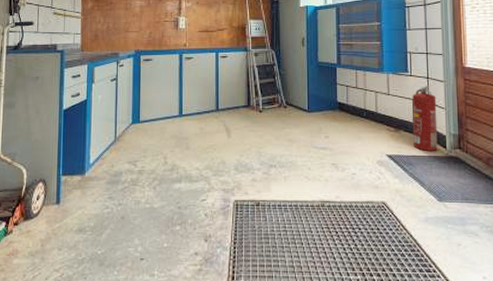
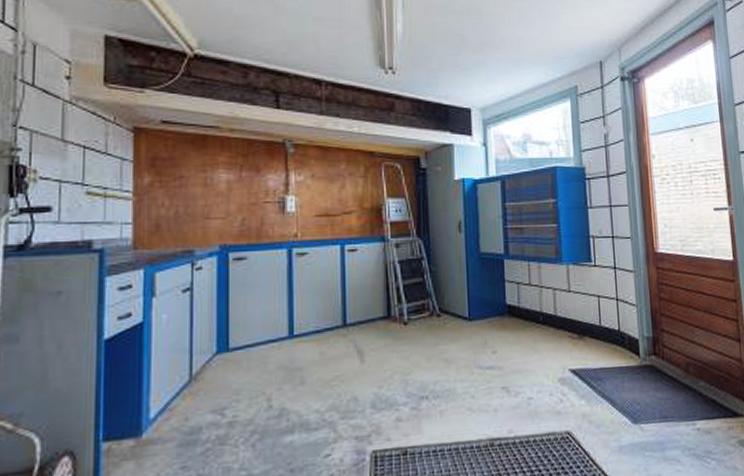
fire extinguisher: present [412,86,438,151] -> none [597,278,630,361]

